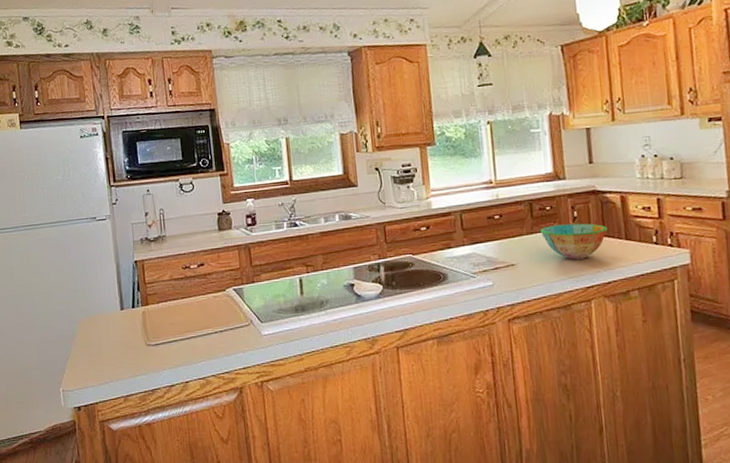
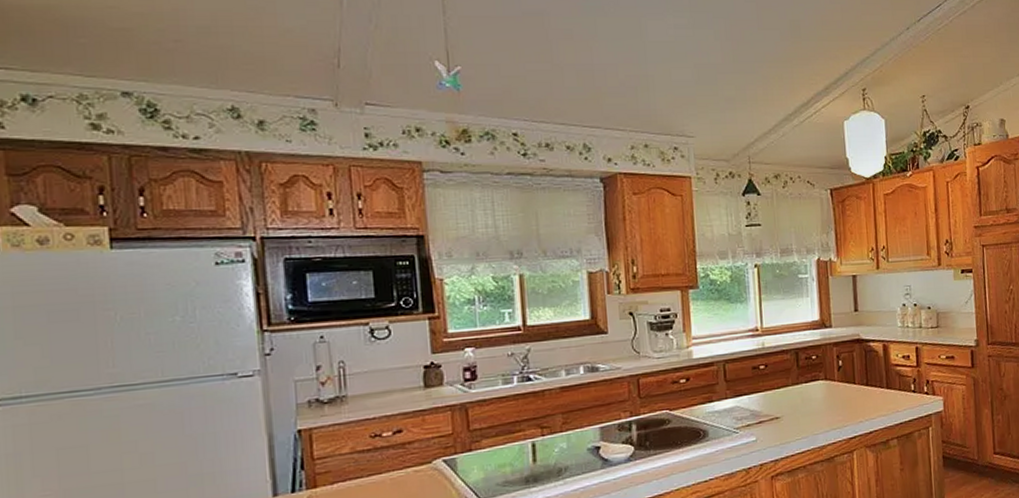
bowl: present [539,223,608,260] -> none [805,372,871,410]

